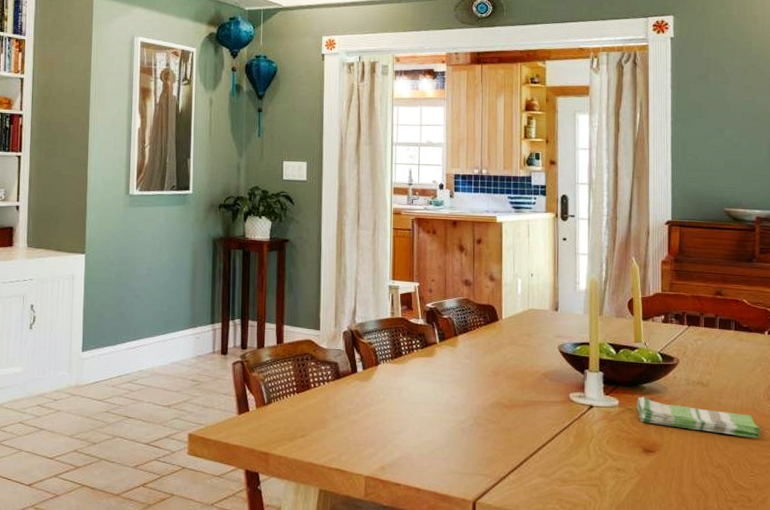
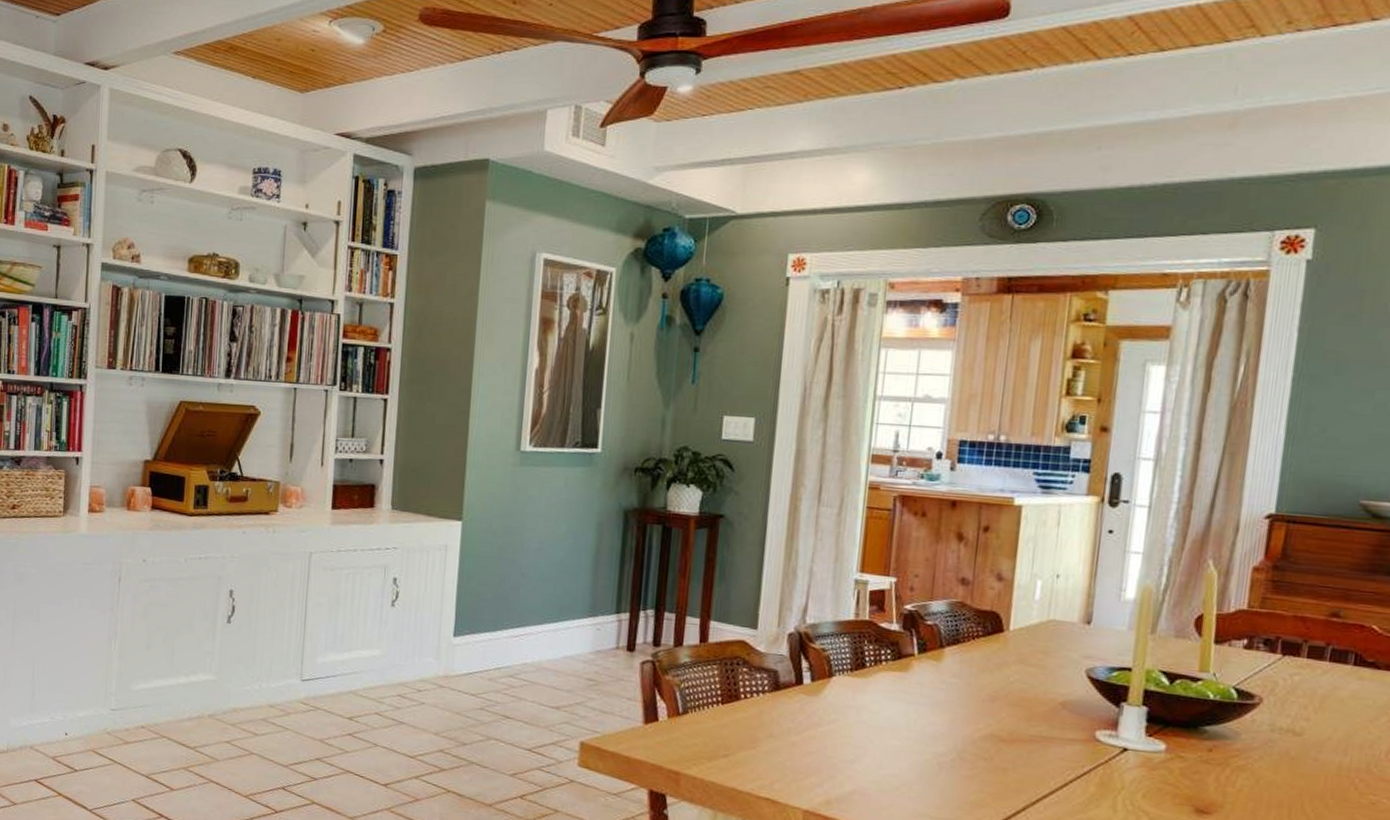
dish towel: present [636,397,761,438] -> none [1191,742,1376,809]

